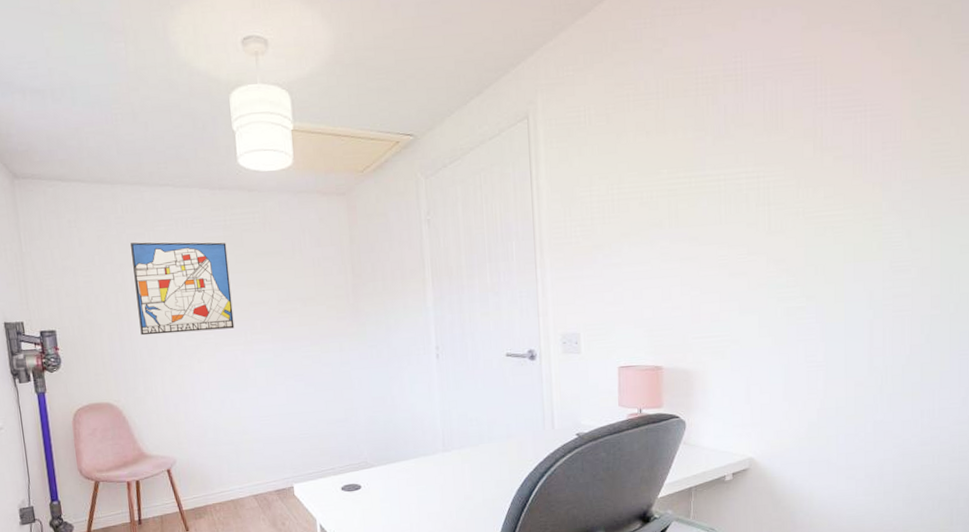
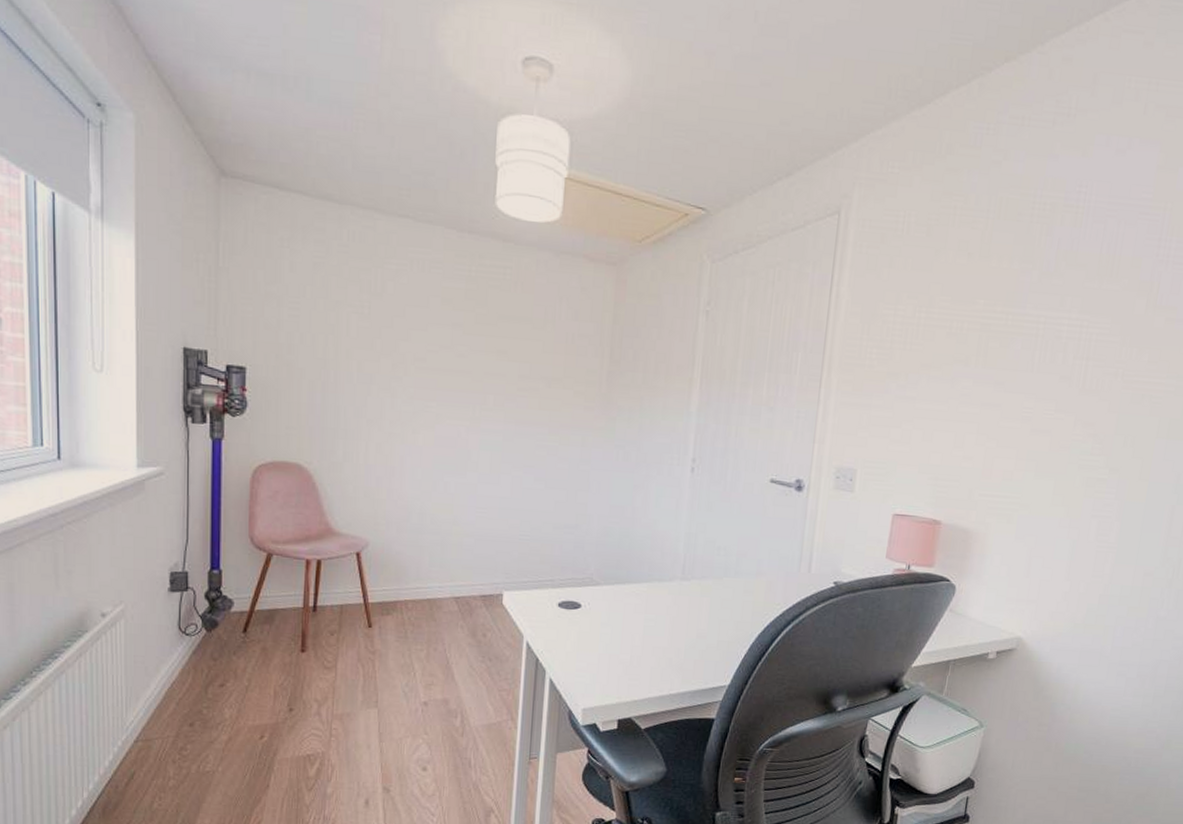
wall art: present [131,242,235,336] -> none [349,278,467,400]

